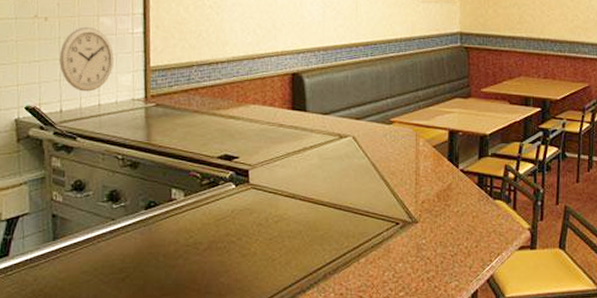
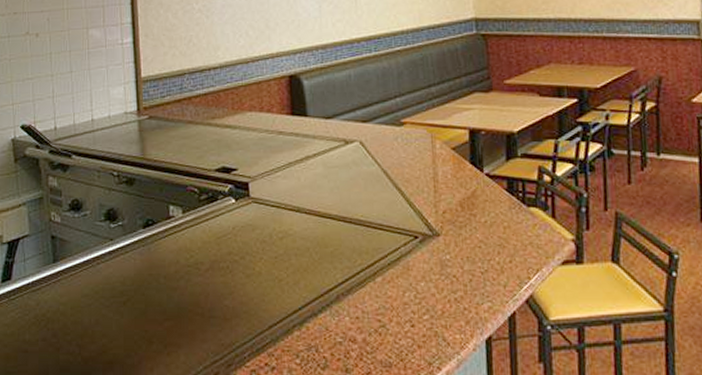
wall clock: present [59,26,114,92] -> none [52,40,104,107]

